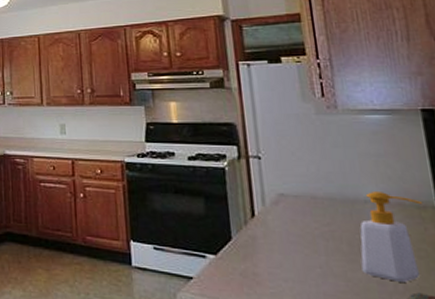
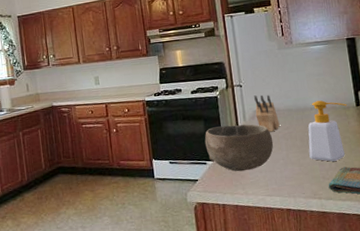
bowl: none [204,209,307,276] -> present [204,124,274,172]
knife block: none [278,173,316,227] -> present [254,94,280,132]

